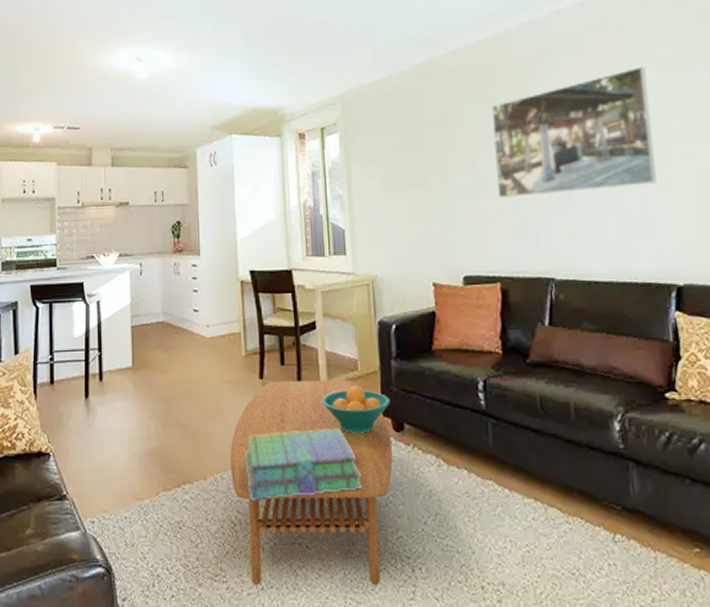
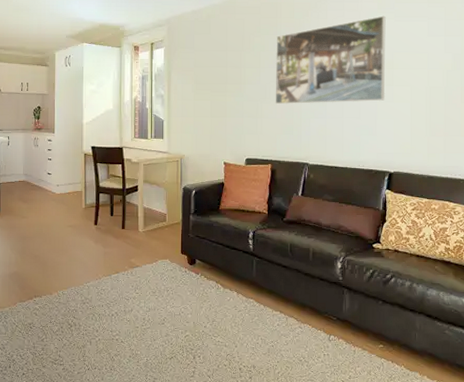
coffee table: present [230,379,393,586] -> none [70,227,186,368]
stack of books: present [245,429,363,501] -> none [81,261,164,310]
fruit bowl: present [321,386,390,433] -> none [138,233,187,265]

